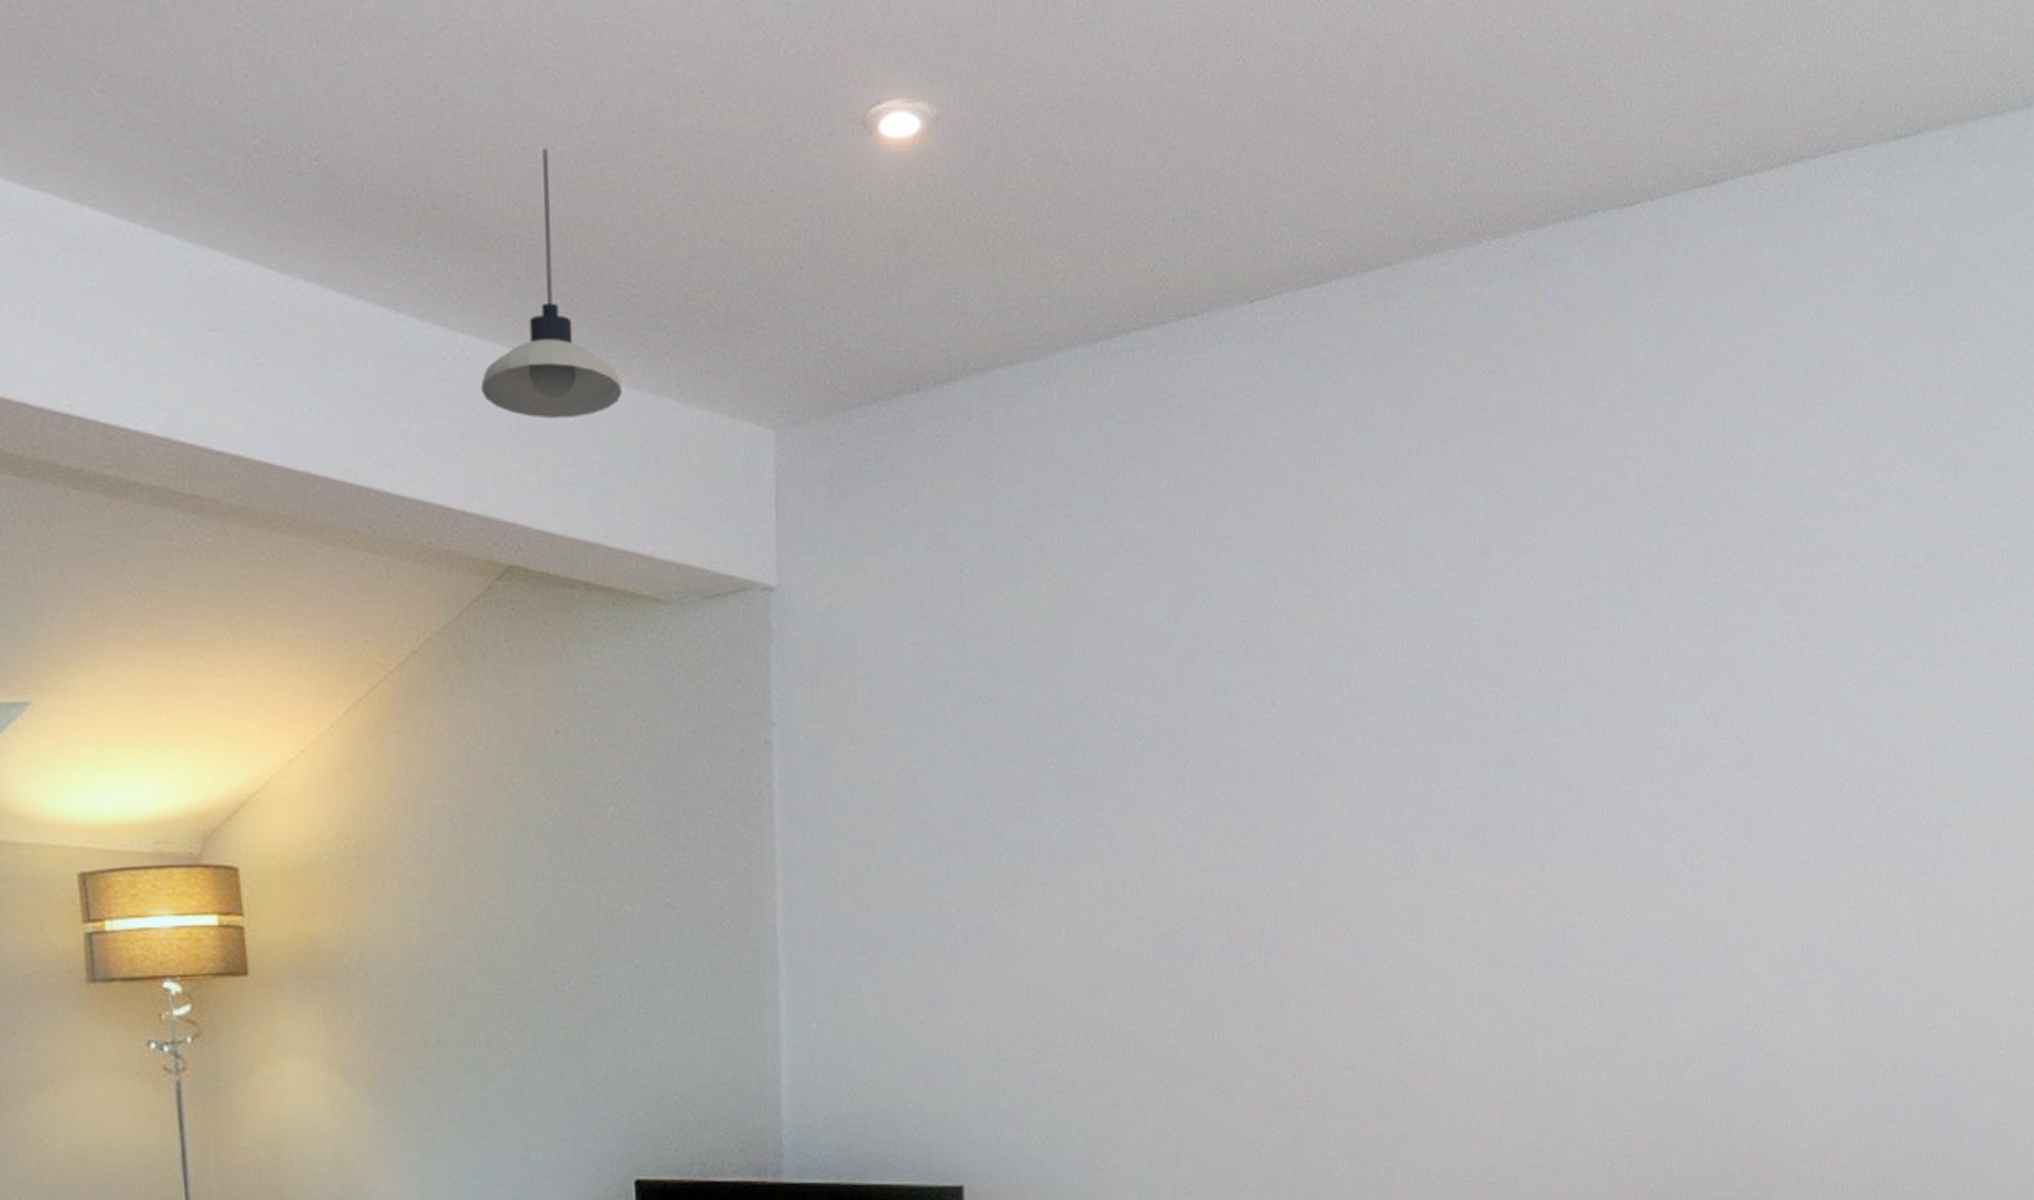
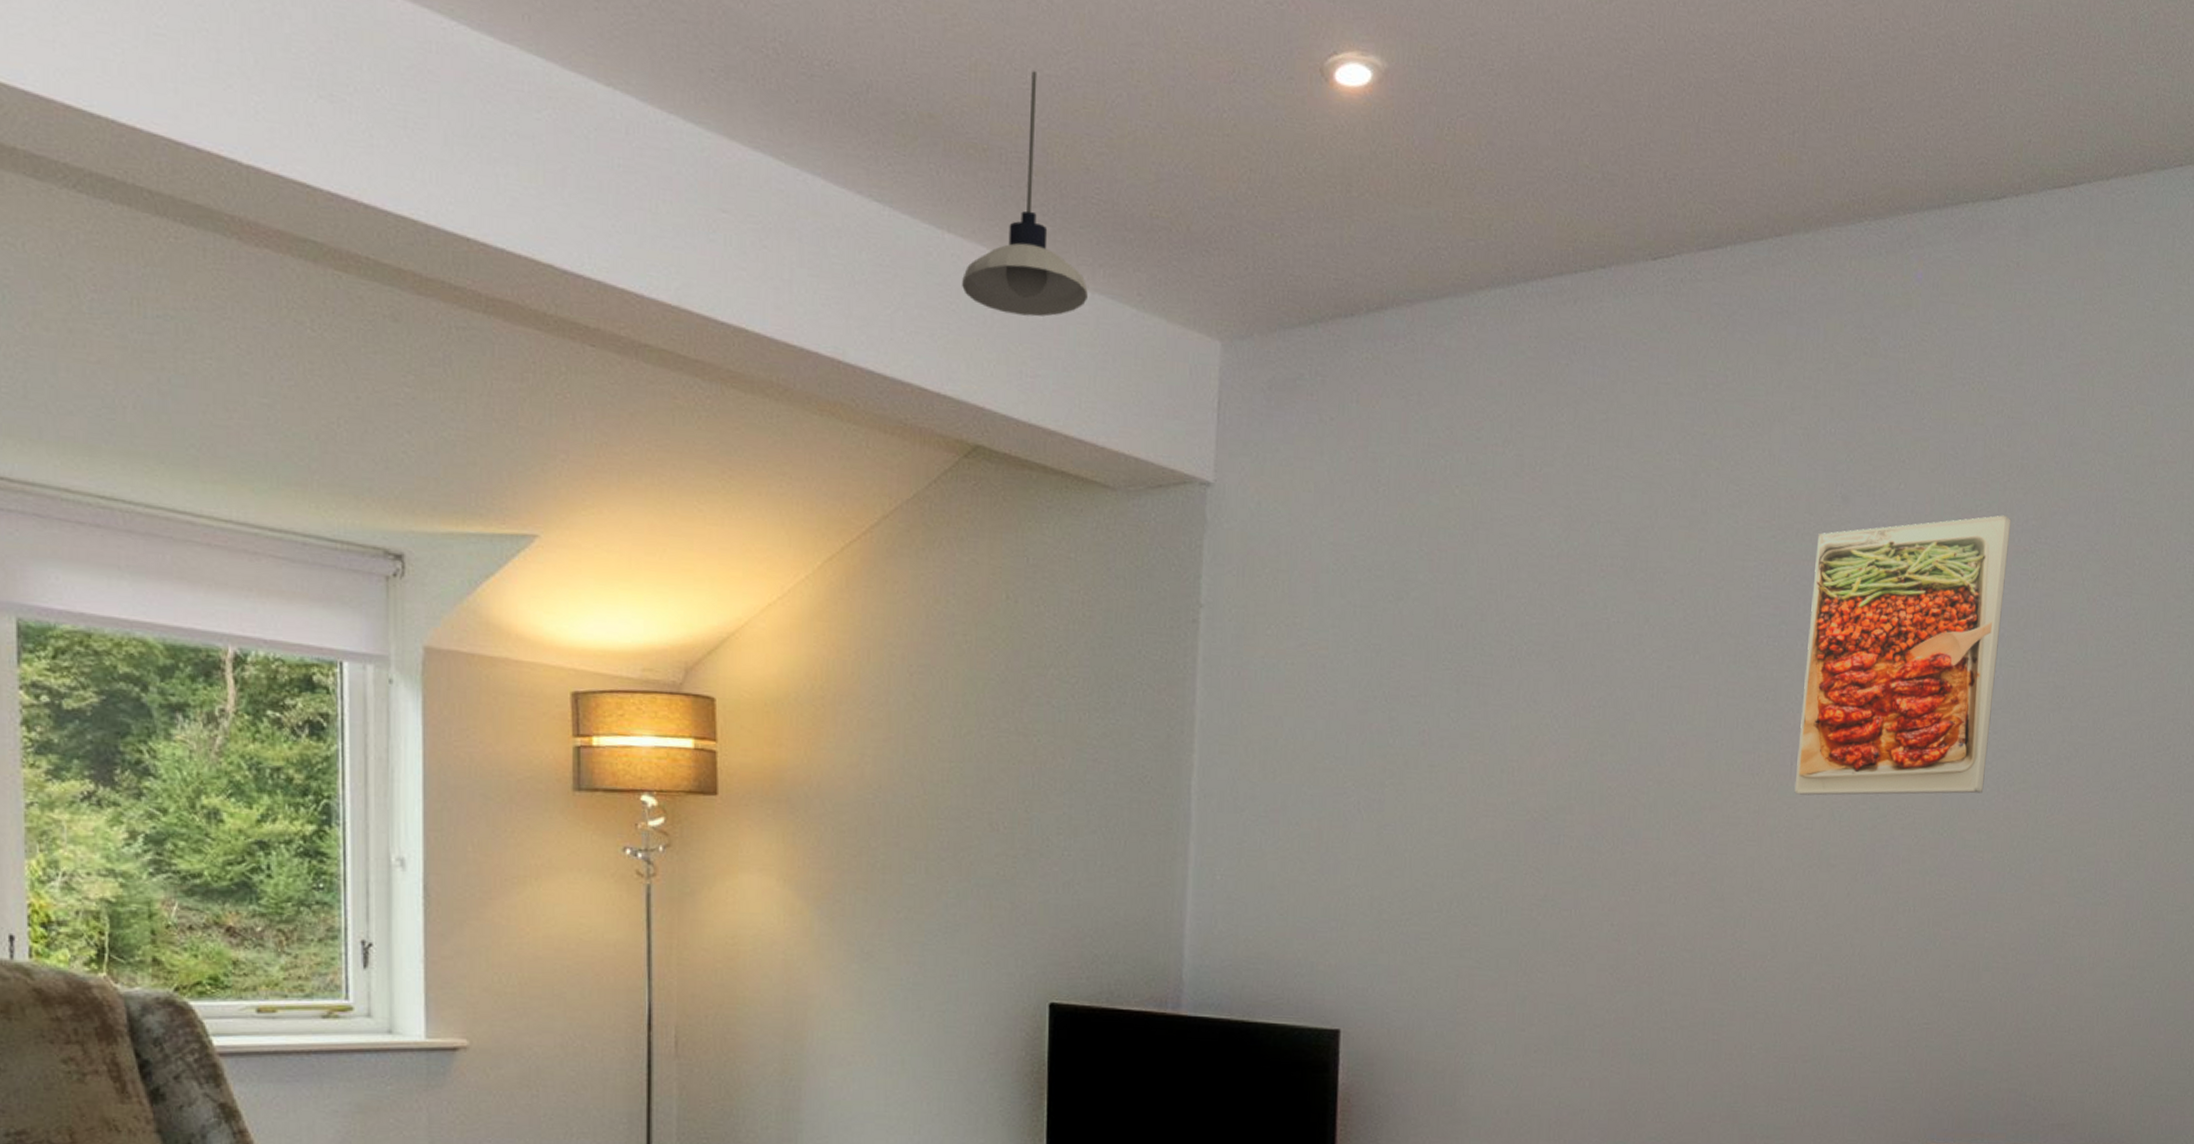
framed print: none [1454,555,1675,884] -> present [1794,515,2012,796]

